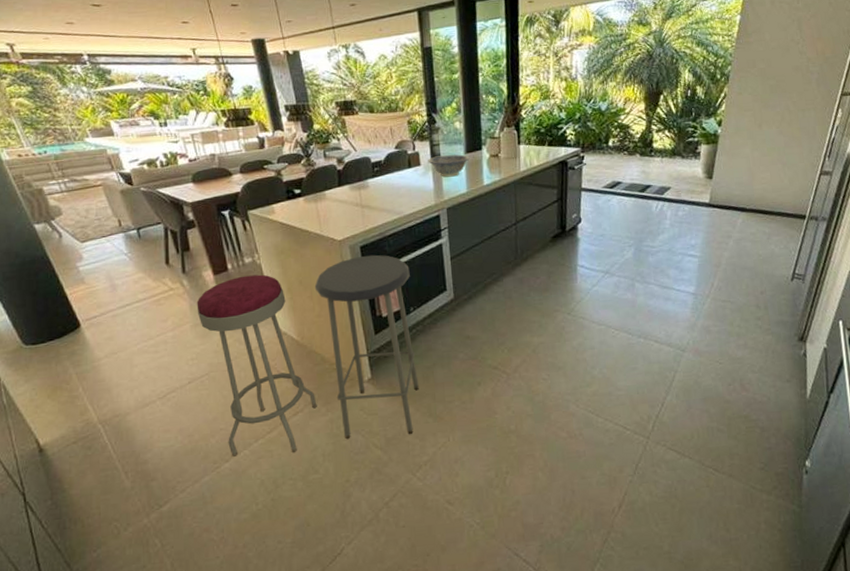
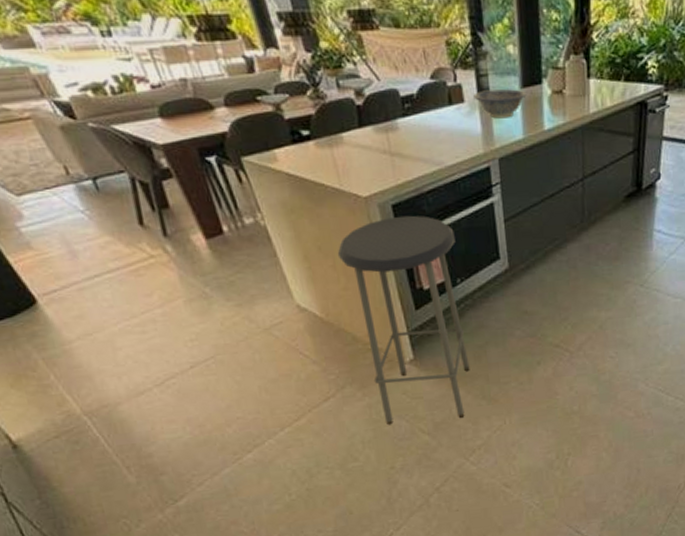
bar stool: present [196,274,317,457] -> none [187,238,352,447]

